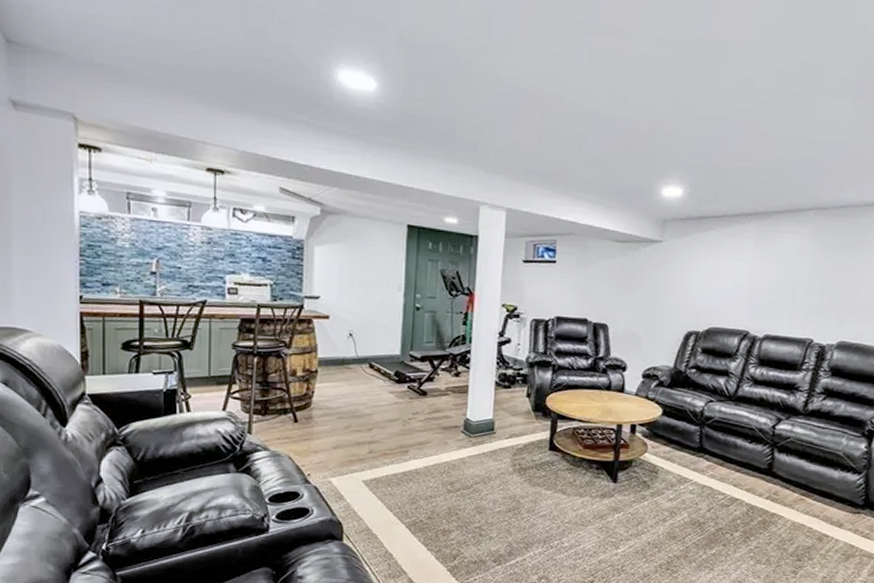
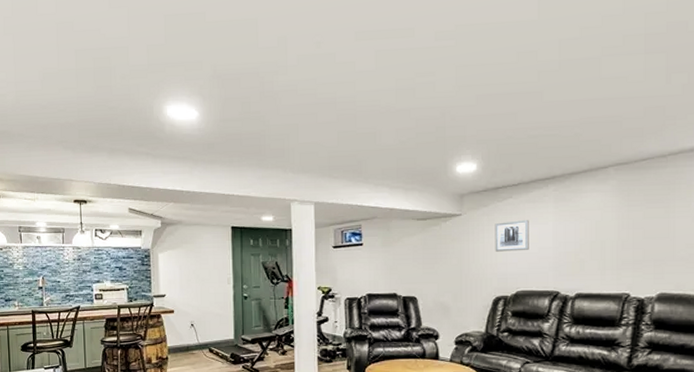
wall art: none [692,254,728,287] -> present [495,220,529,252]

